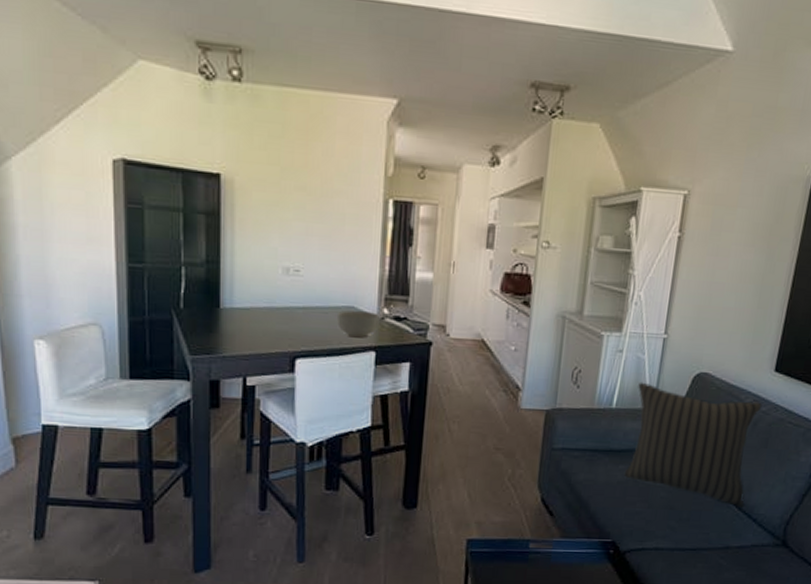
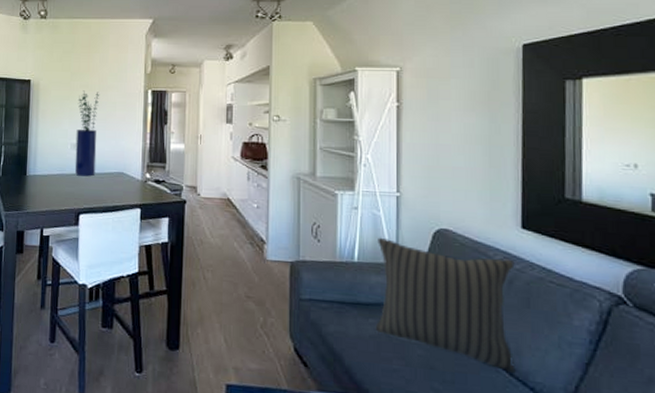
vase: none [288,194,323,311] -> present [74,90,100,177]
bowl: present [336,310,380,338] -> none [110,176,143,198]

